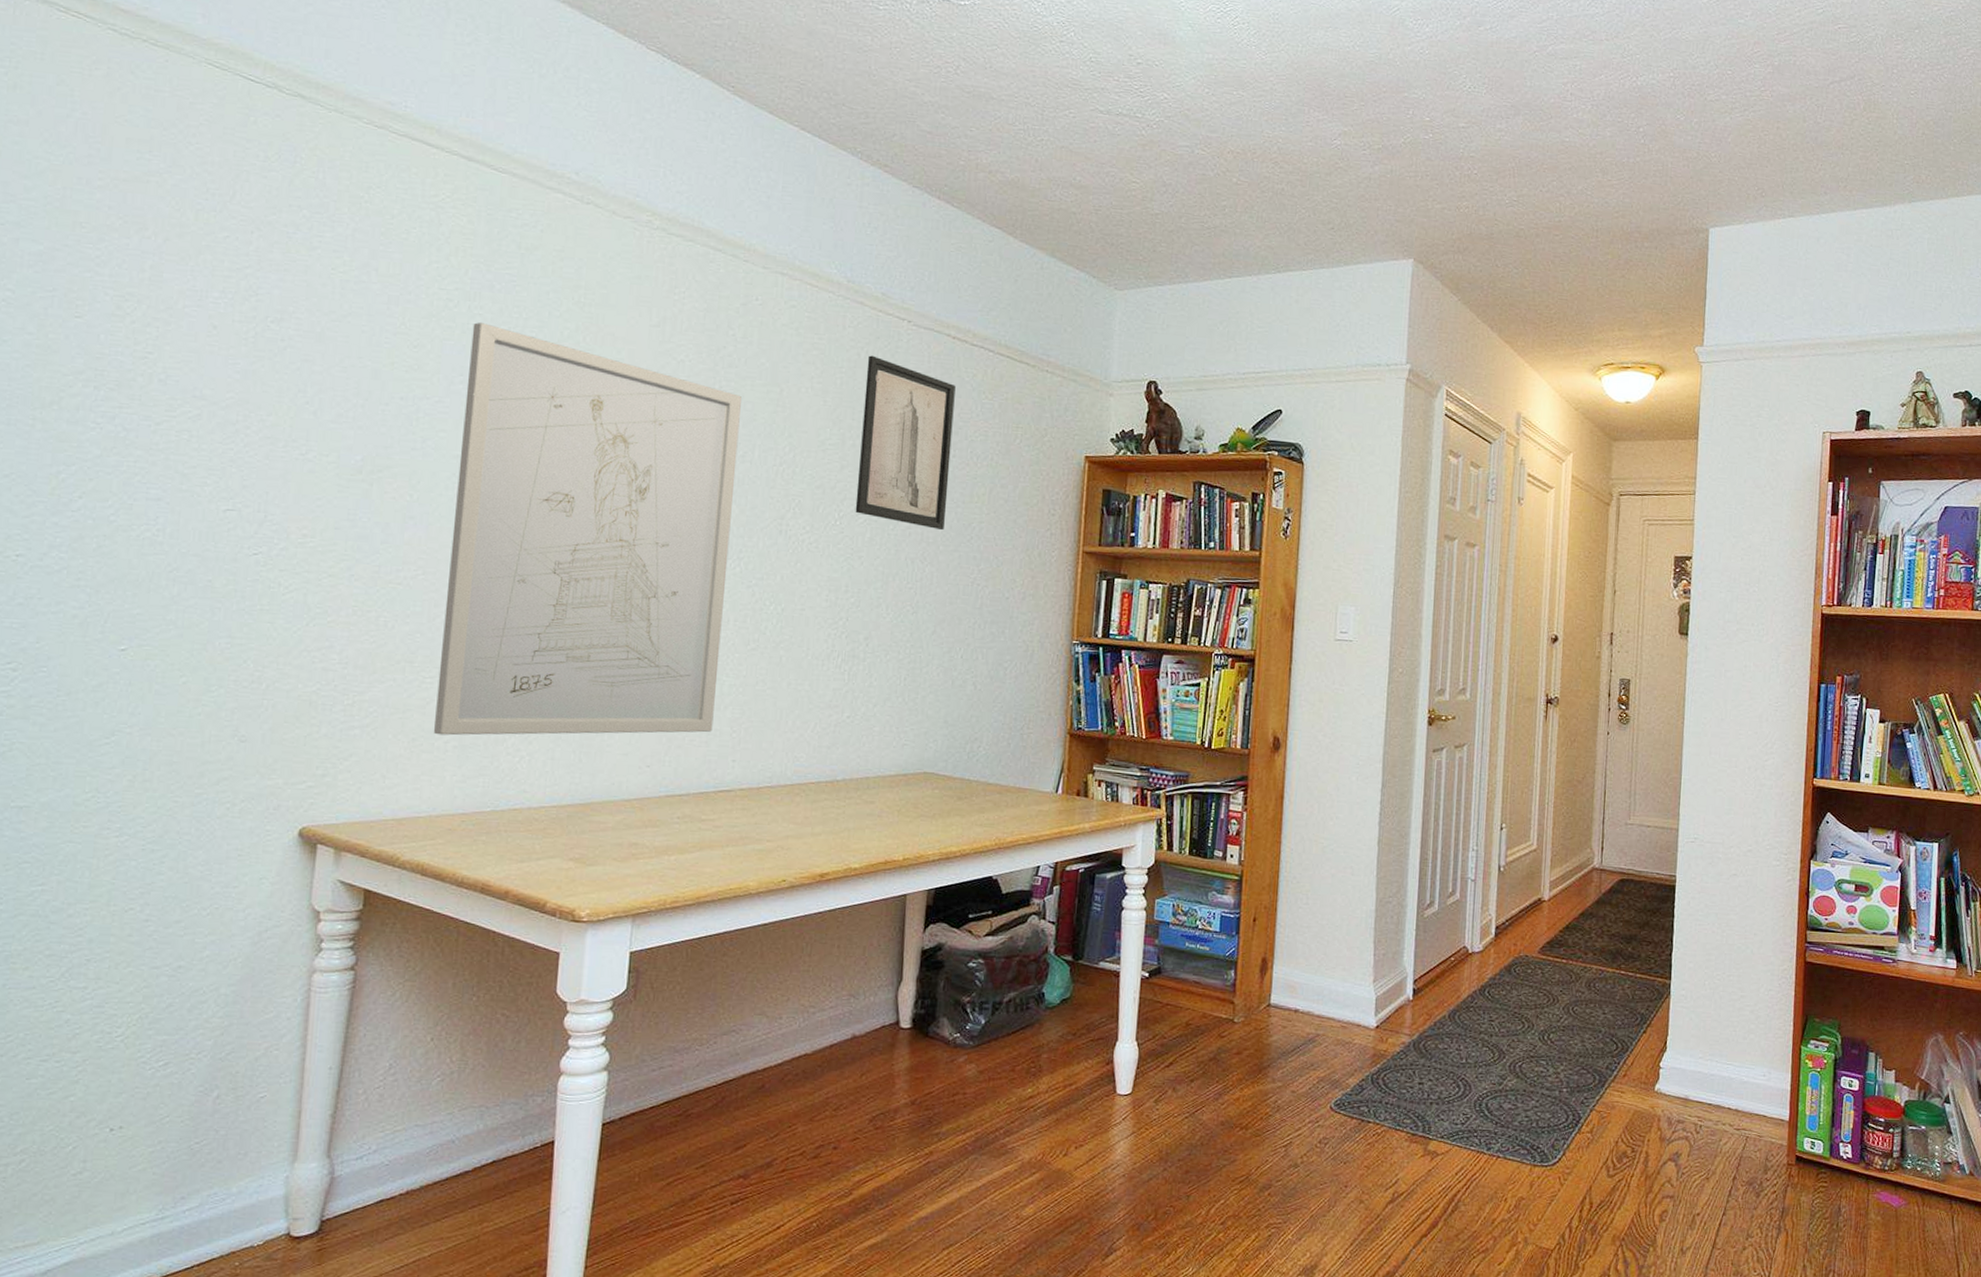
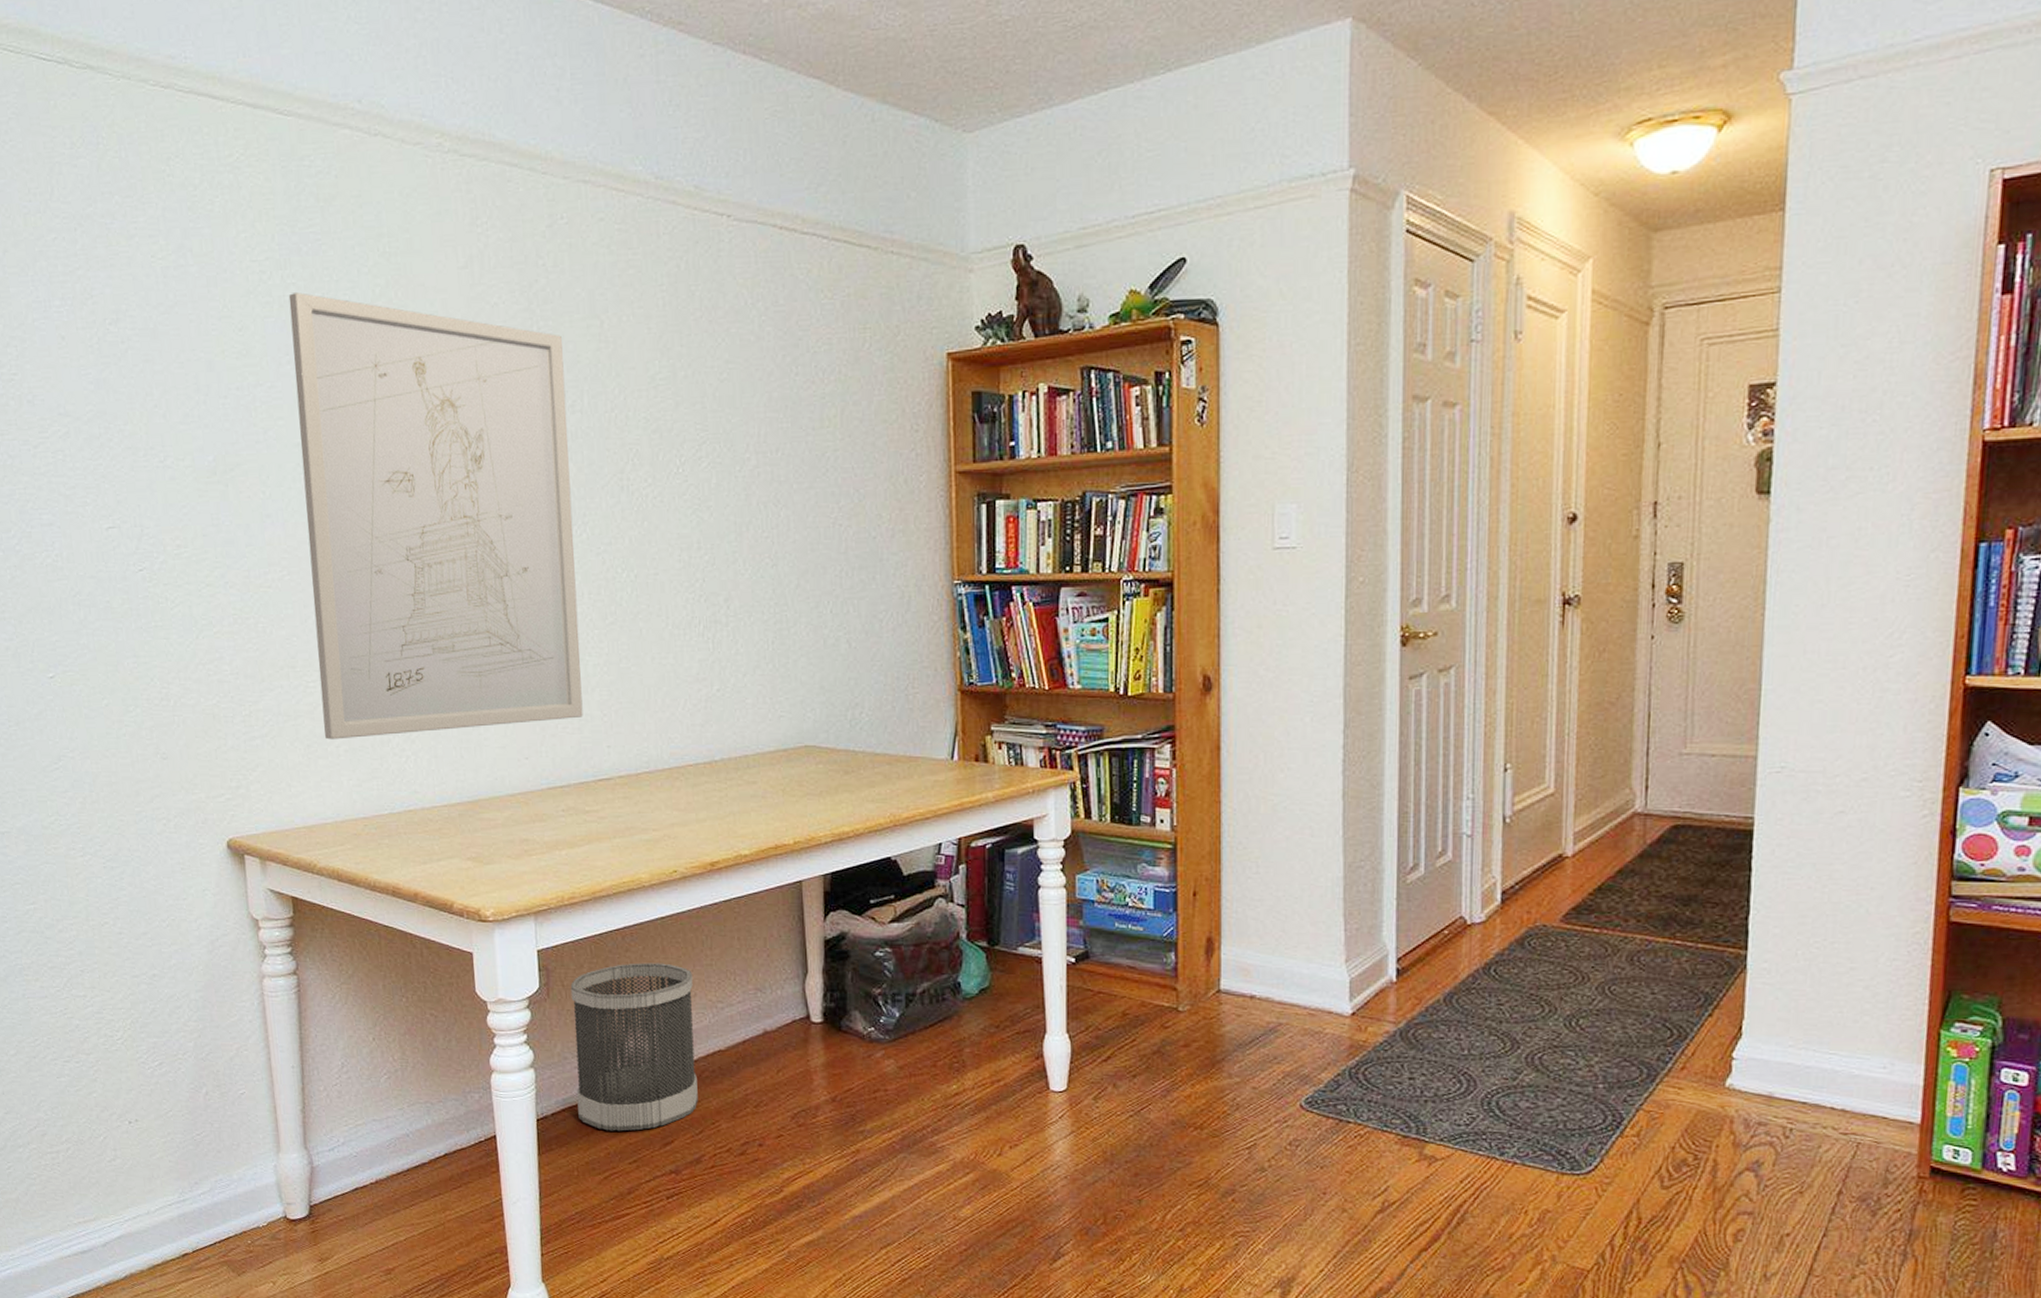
wastebasket: none [648,967,788,1136] -> present [570,963,698,1132]
wall art: present [855,355,956,531] -> none [688,265,796,466]

